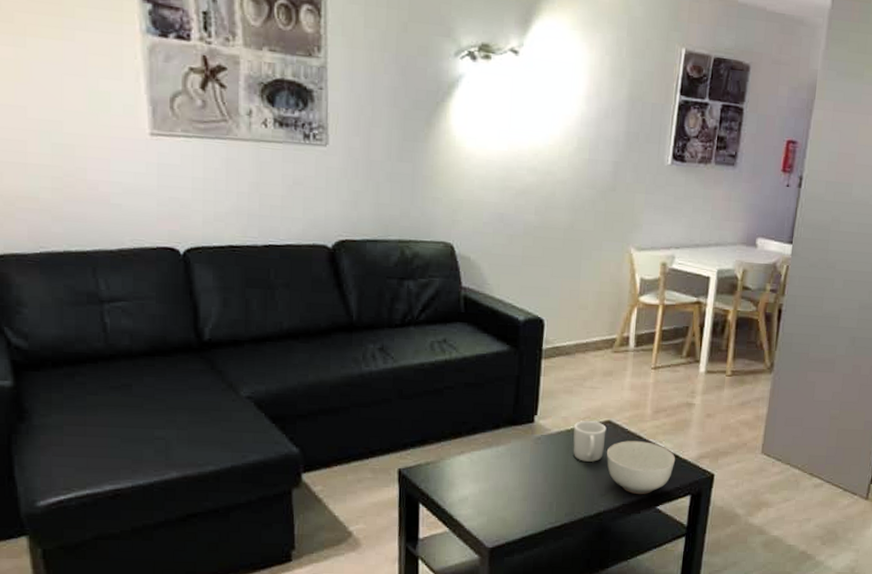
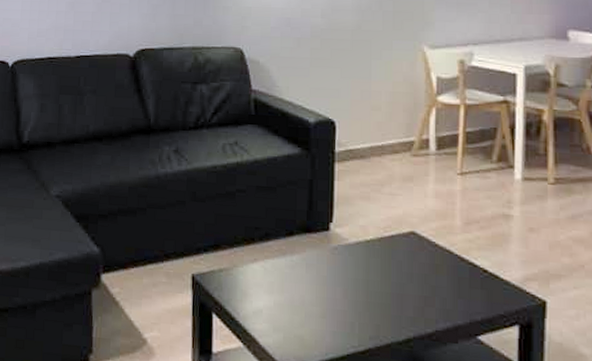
mug: present [573,420,607,462] -> none [374,230,411,278]
bowl: present [606,440,676,494] -> none [412,255,496,320]

